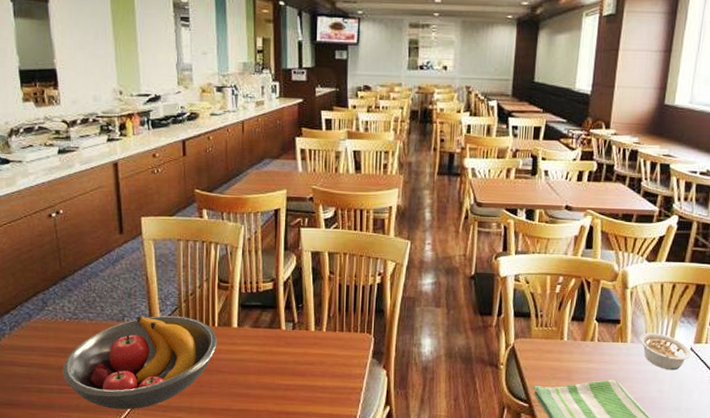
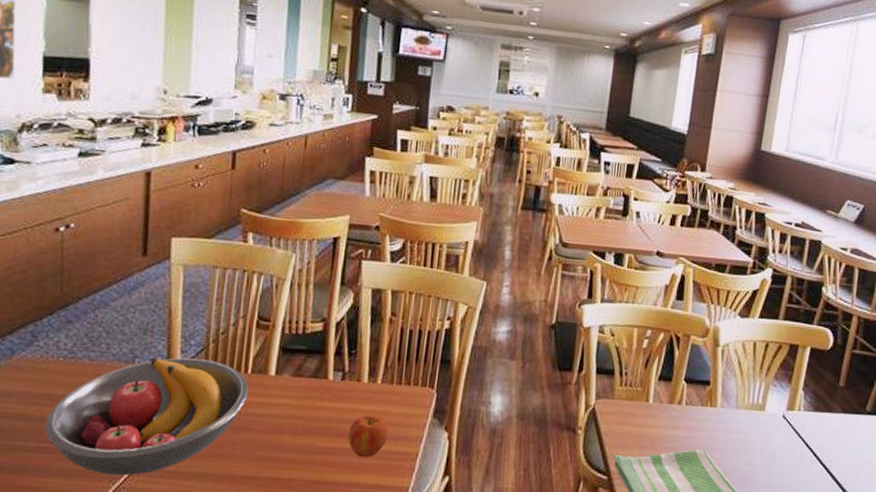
apple: none [302,357,335,393] -> present [348,414,389,458]
legume: present [639,332,692,371] -> none [729,396,784,441]

